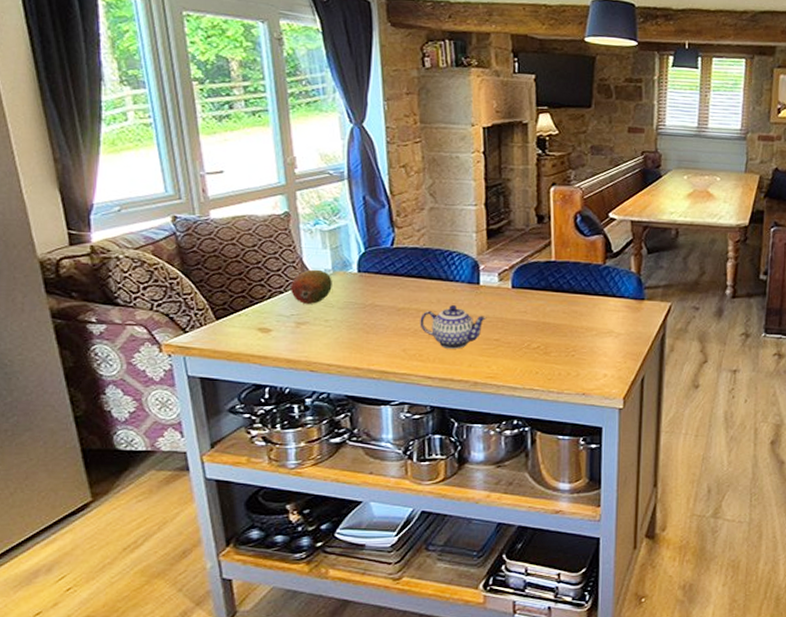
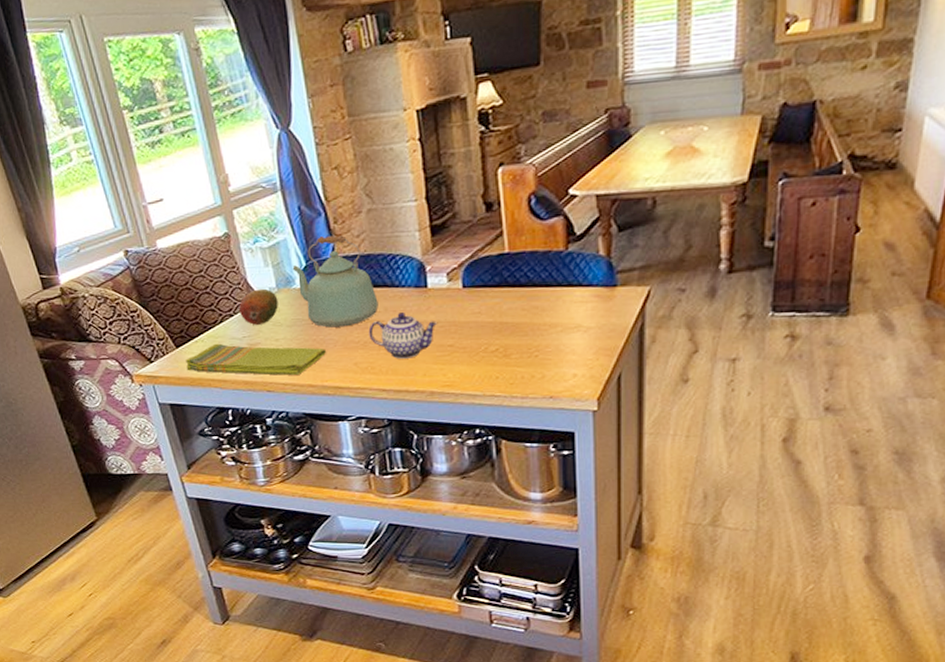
dish towel: none [225,318,376,356] -> present [186,343,326,376]
kettle: none [350,227,432,314] -> present [292,235,378,328]

